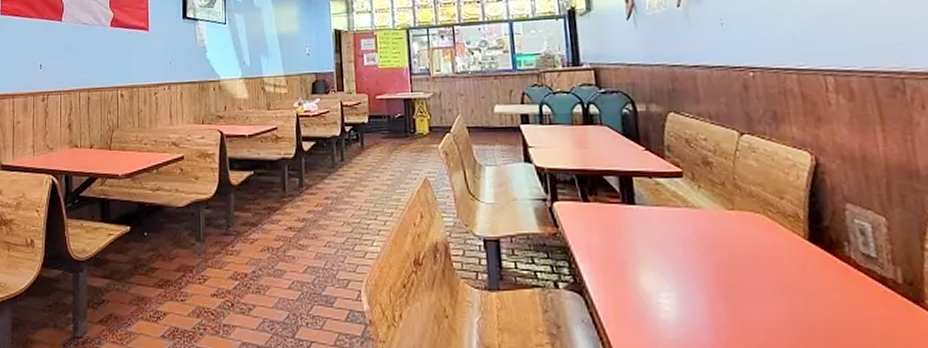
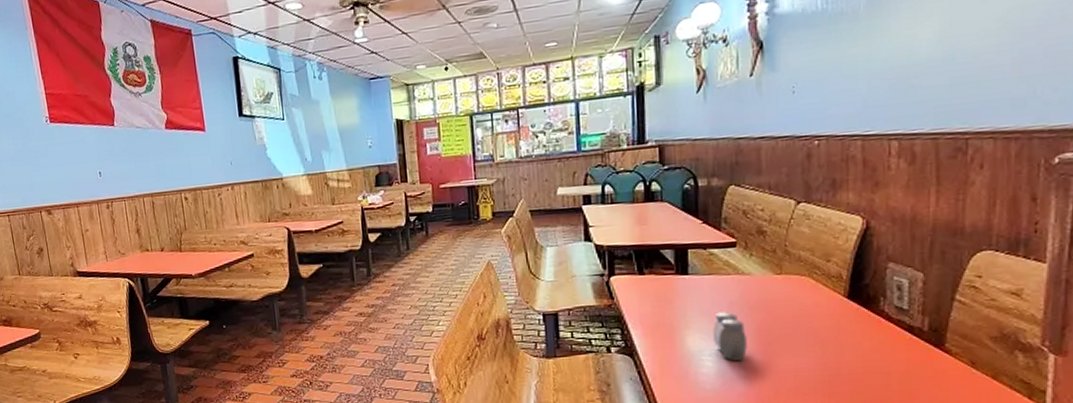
salt and pepper shaker: none [667,249,708,308] -> present [713,312,747,362]

